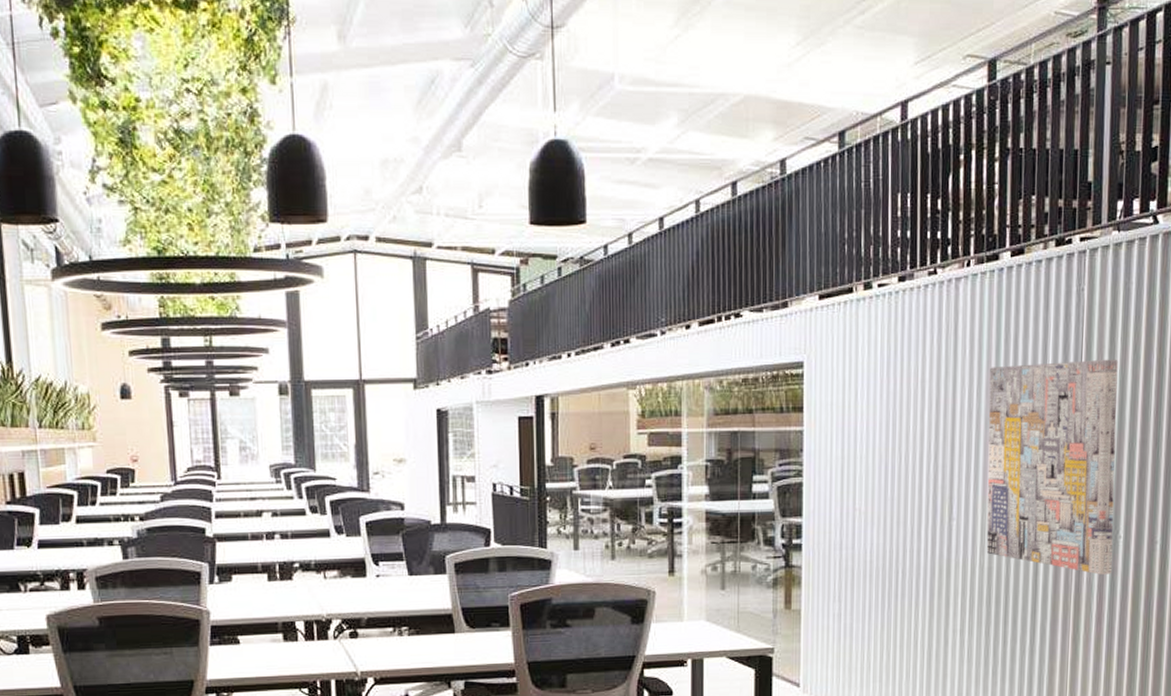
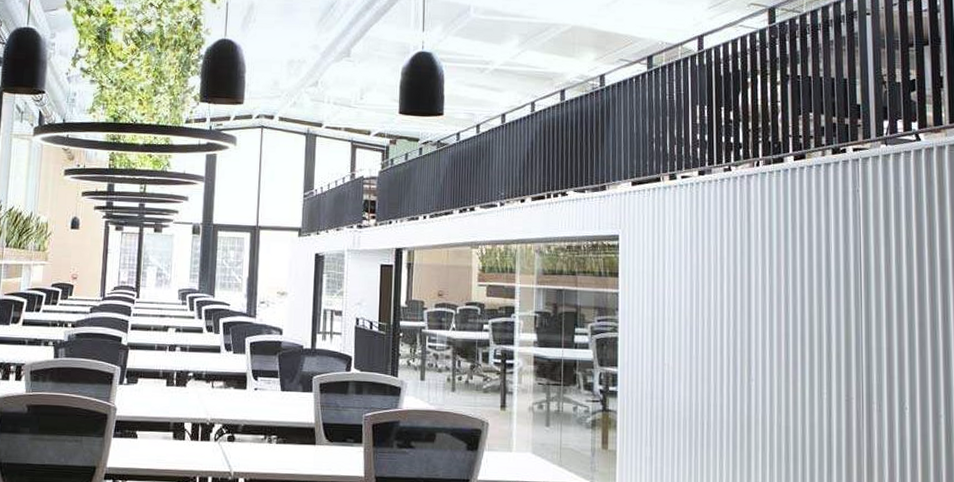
wall art: present [986,359,1118,575] -> none [780,250,900,442]

